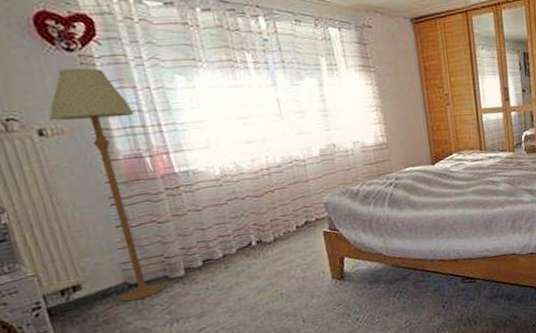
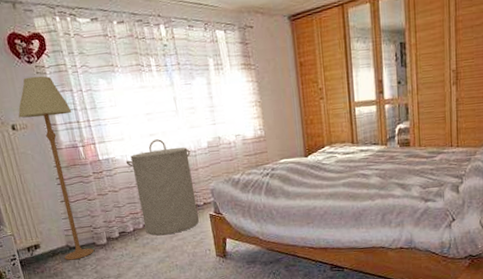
laundry hamper: none [212,147,310,261] -> present [126,139,199,236]

